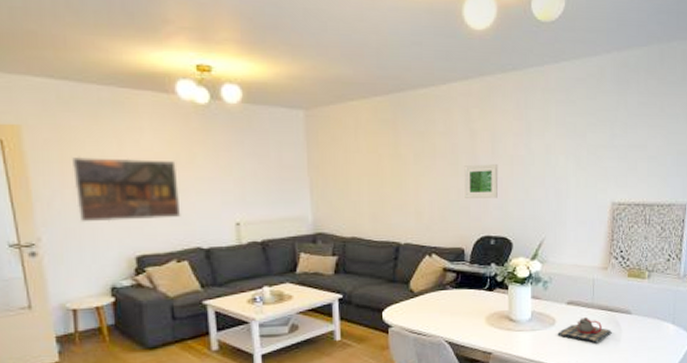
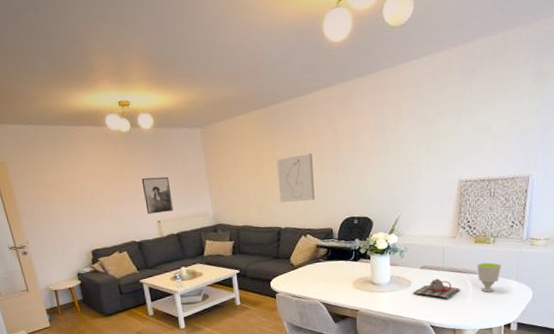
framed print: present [72,156,181,222] -> none [42,178,119,229]
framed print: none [218,166,259,213] -> present [141,176,174,214]
wall art: none [399,155,444,213] -> present [276,154,315,202]
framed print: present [464,164,499,198] -> none [330,157,359,187]
cup: none [630,301,657,336] -> present [477,262,501,292]

